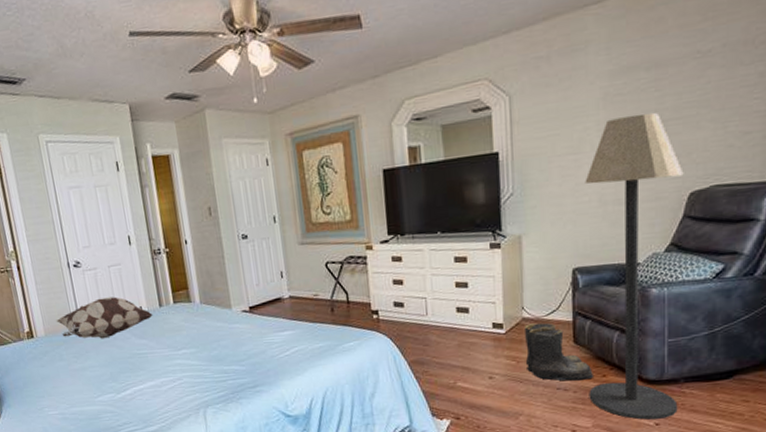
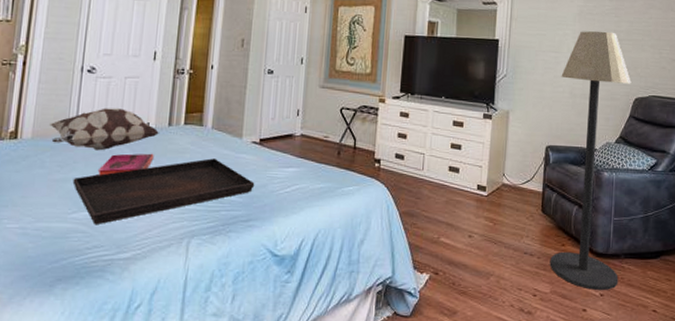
serving tray: none [90,332,254,404] -> present [72,158,255,224]
hardback book: none [109,334,154,362] -> present [98,153,154,176]
boots: present [525,322,595,381] -> none [500,190,556,247]

